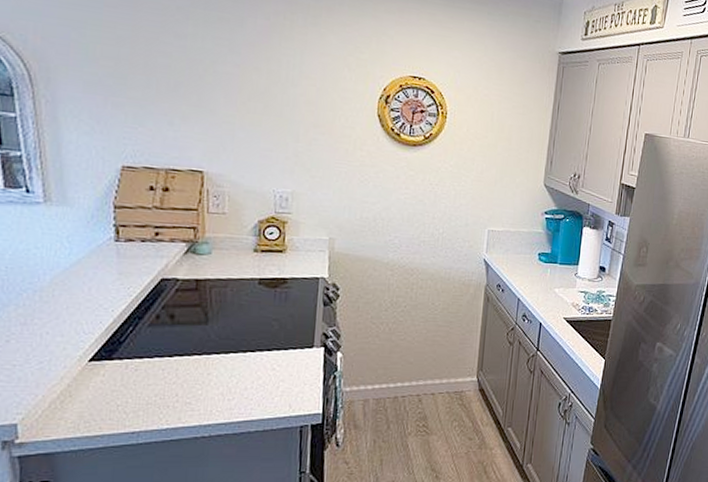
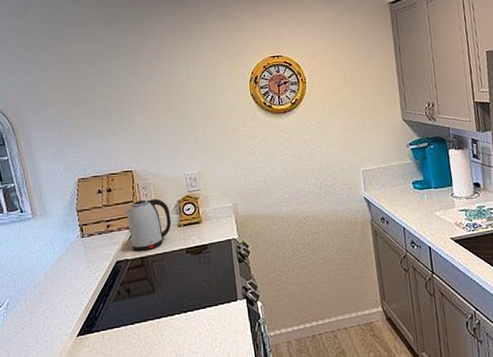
kettle: none [184,210,247,272] -> present [125,198,172,251]

